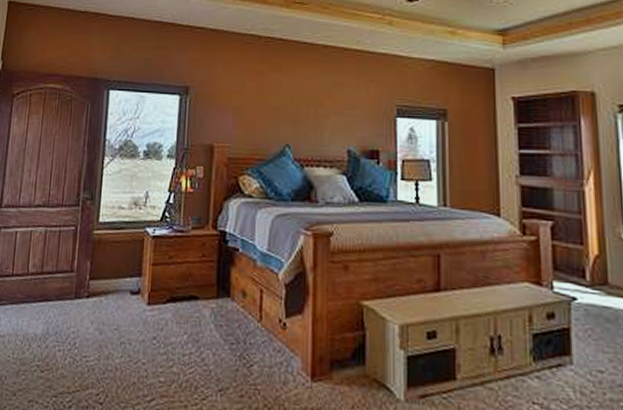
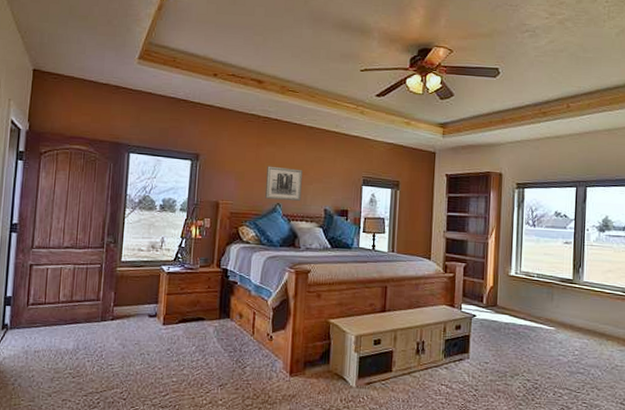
wall art: none [271,97,317,140] -> present [265,166,303,201]

